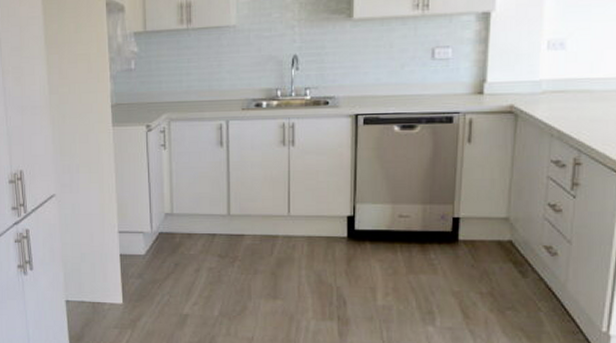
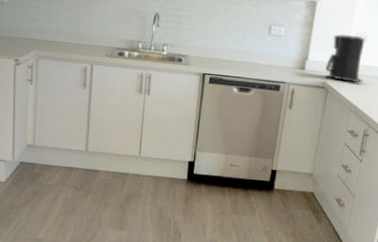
coffee maker: none [511,43,566,101] -> present [325,34,365,83]

